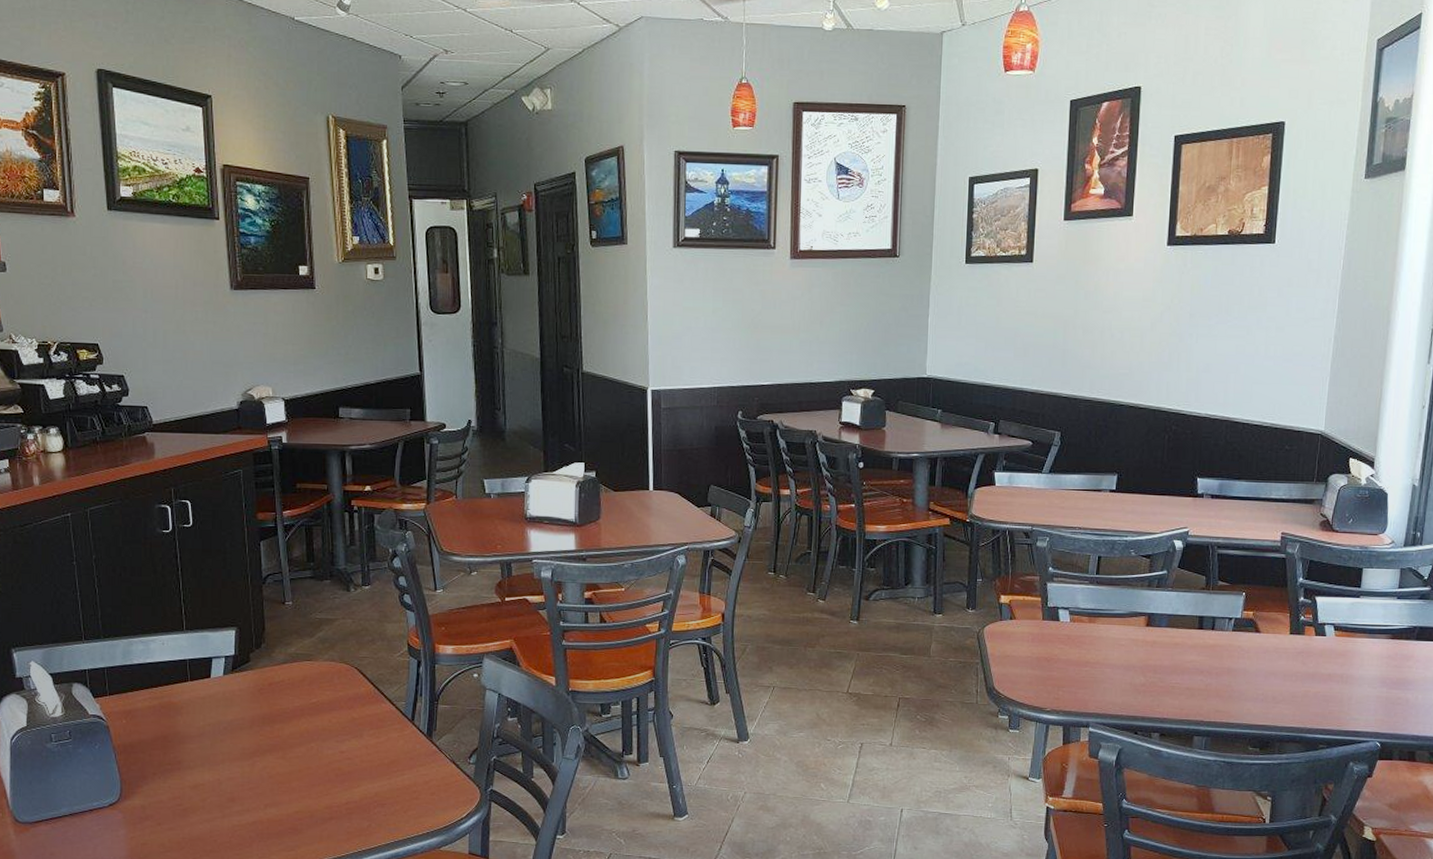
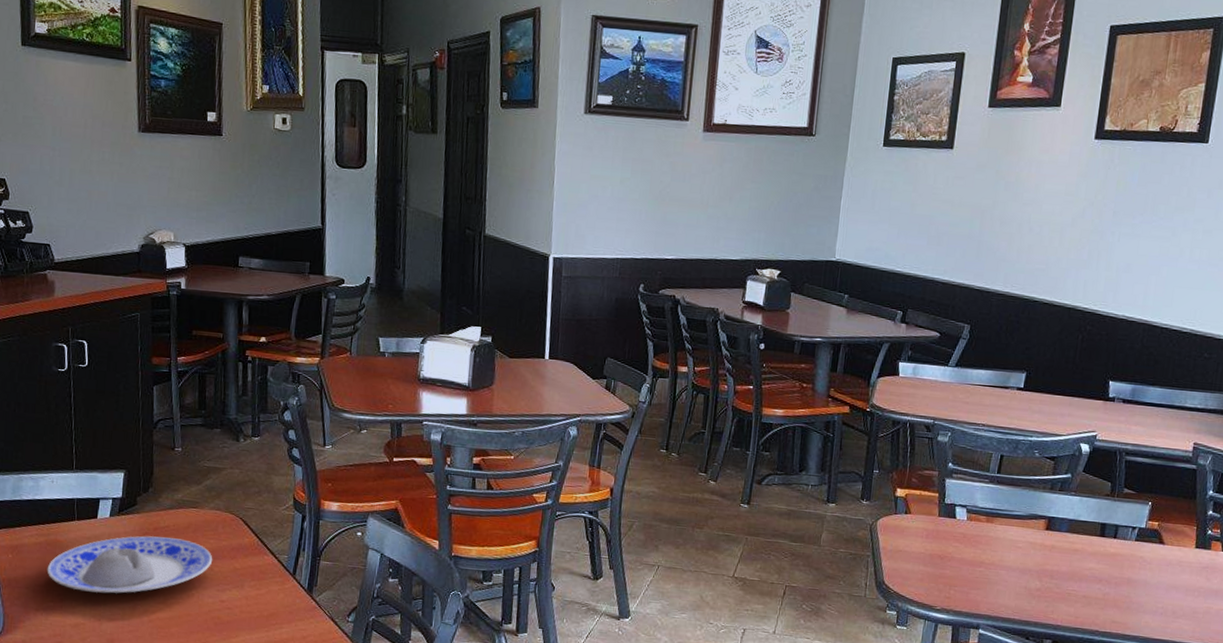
plate: none [162,692,330,752] -> present [47,536,213,594]

